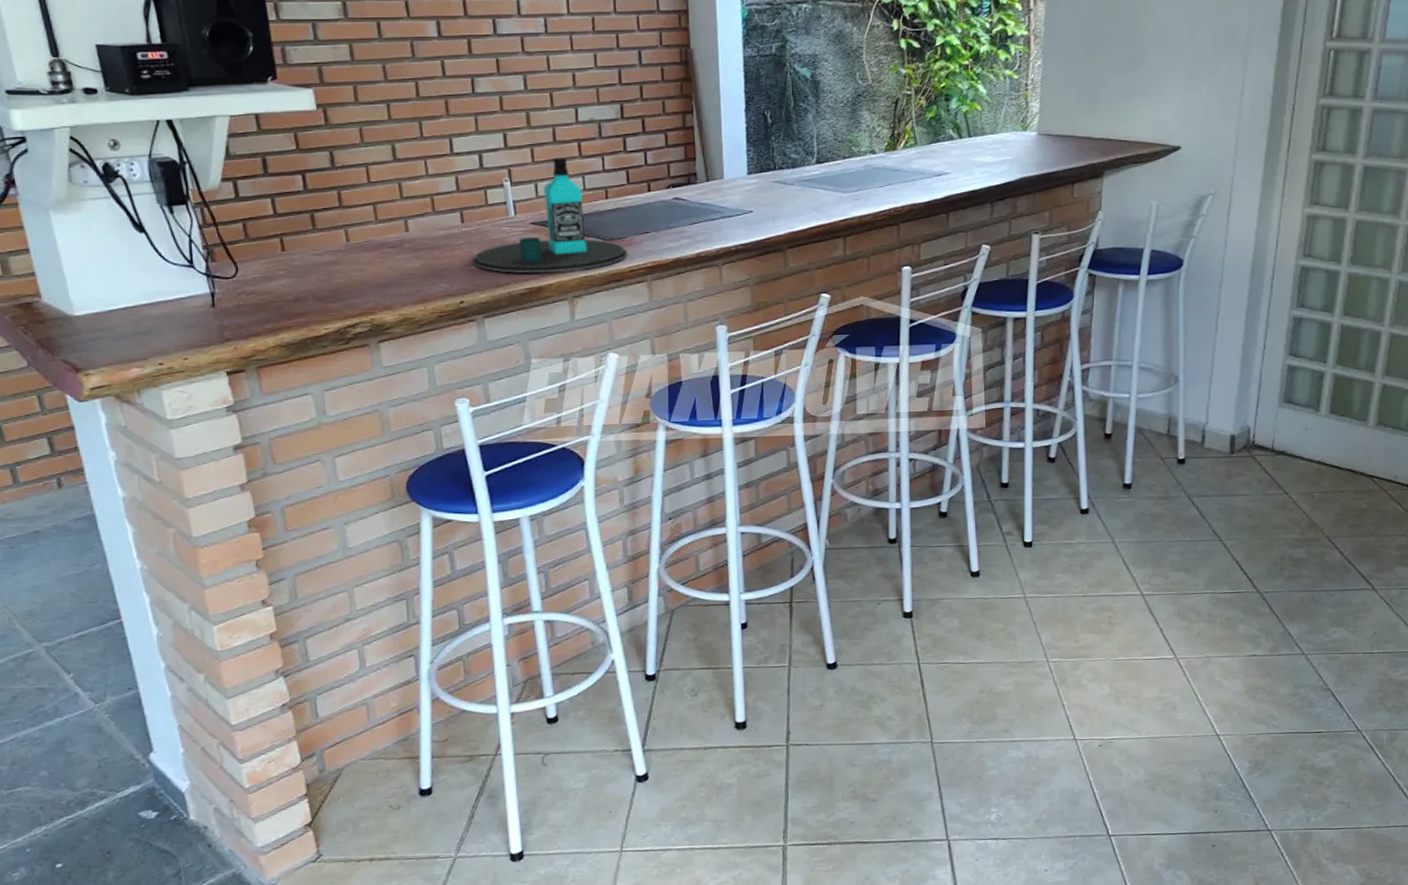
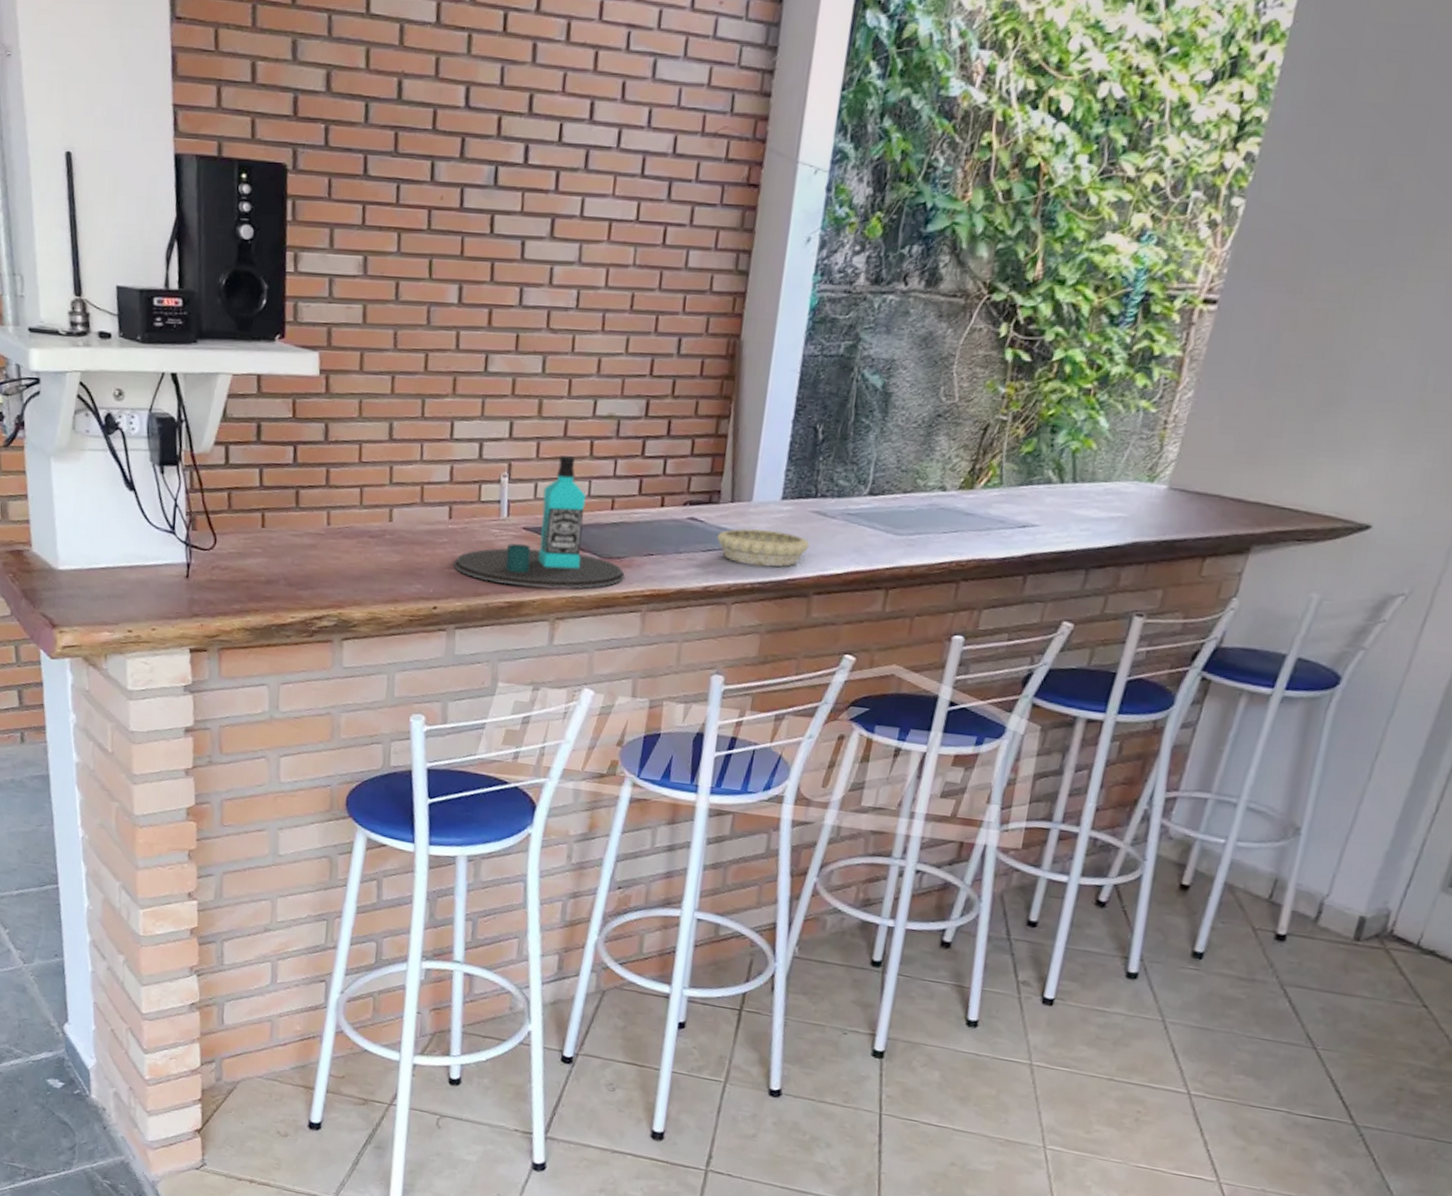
decorative bowl: none [700,201,777,231] -> present [717,528,810,567]

